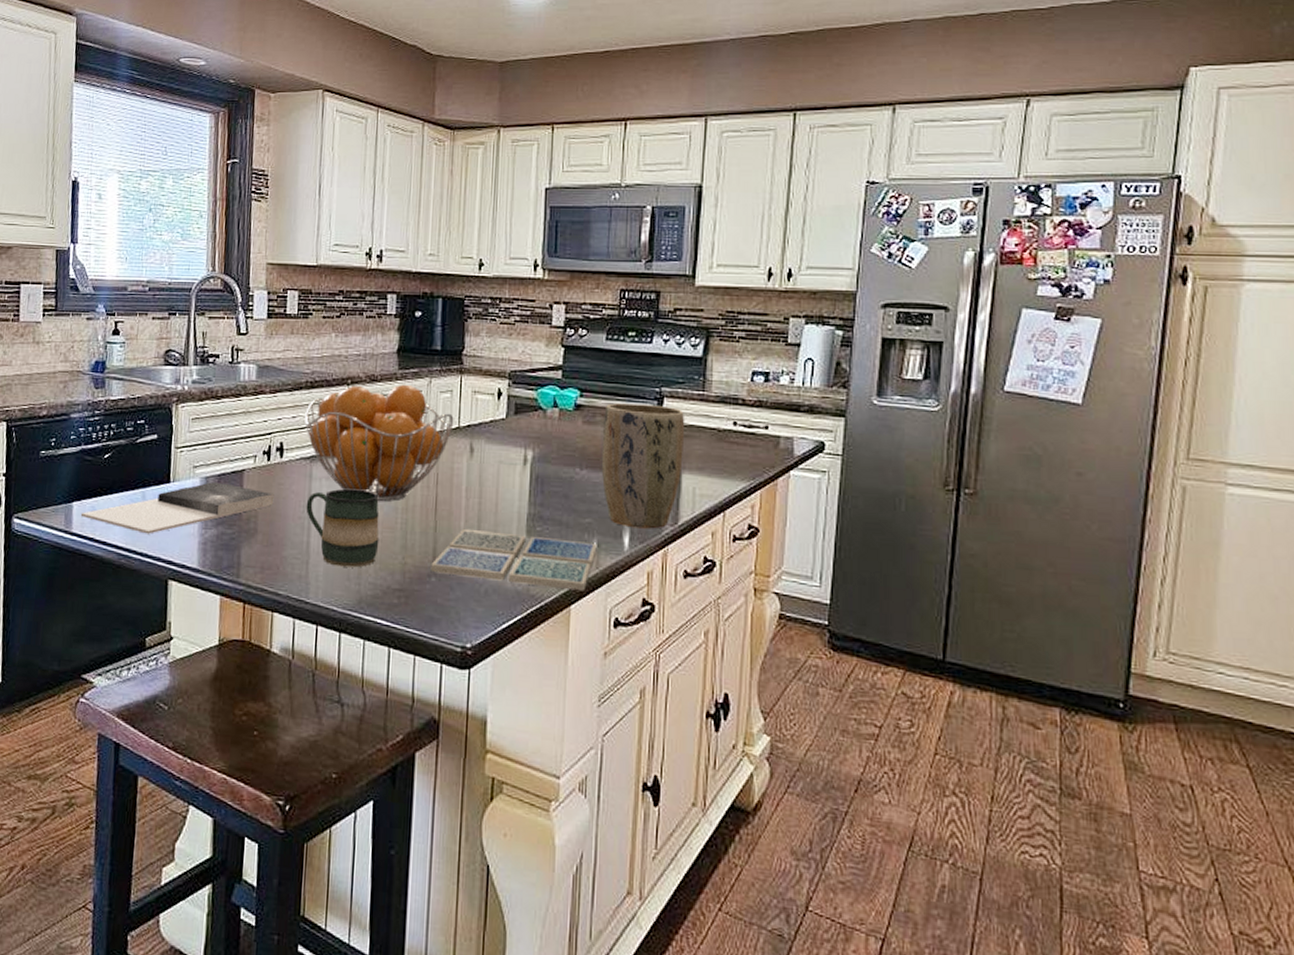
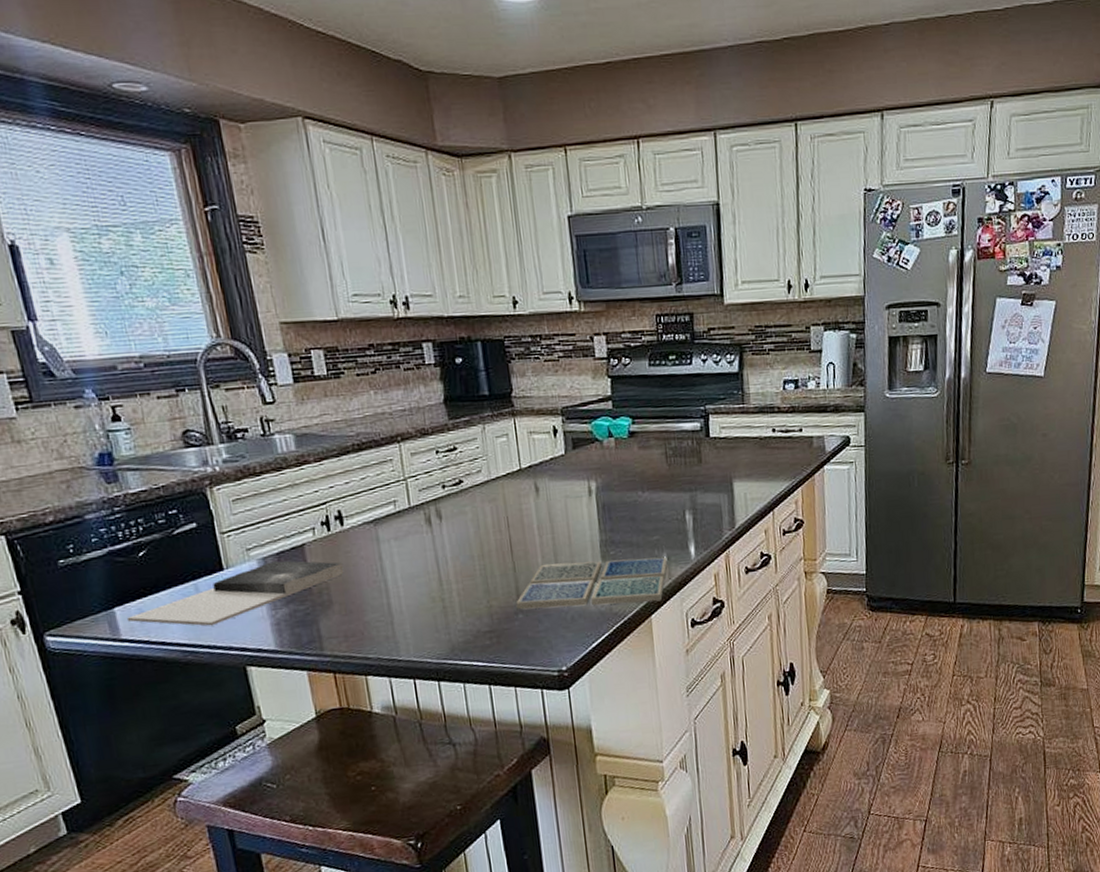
fruit basket: present [305,384,454,502] -> none [358,434,515,553]
mug: present [306,488,380,568] -> none [378,544,462,622]
plant pot: present [601,403,685,529] -> none [657,422,733,538]

